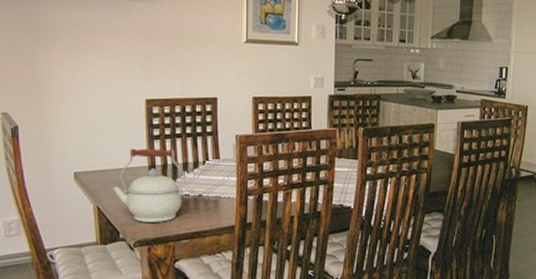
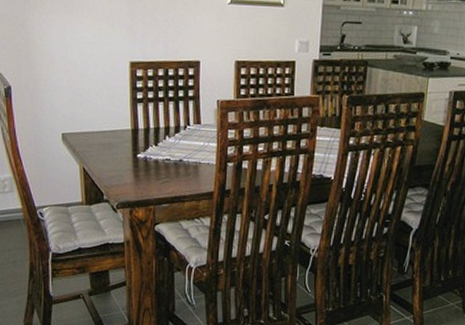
kettle: present [113,148,185,222] -> none [98,111,167,186]

